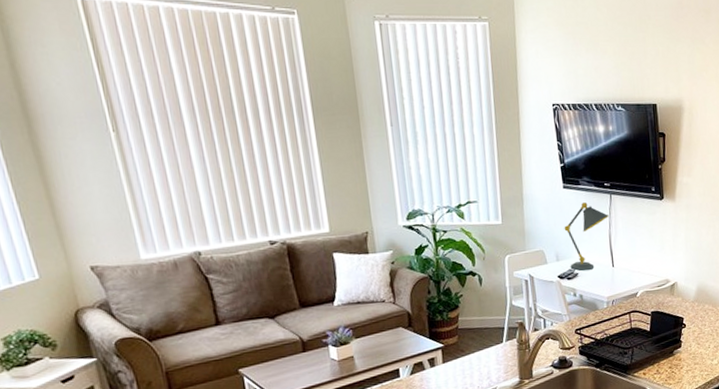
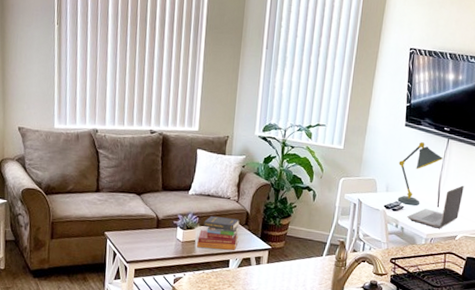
books: none [356,322,404,364] -> present [197,216,240,250]
laptop computer: none [584,240,636,289] -> present [407,185,464,229]

